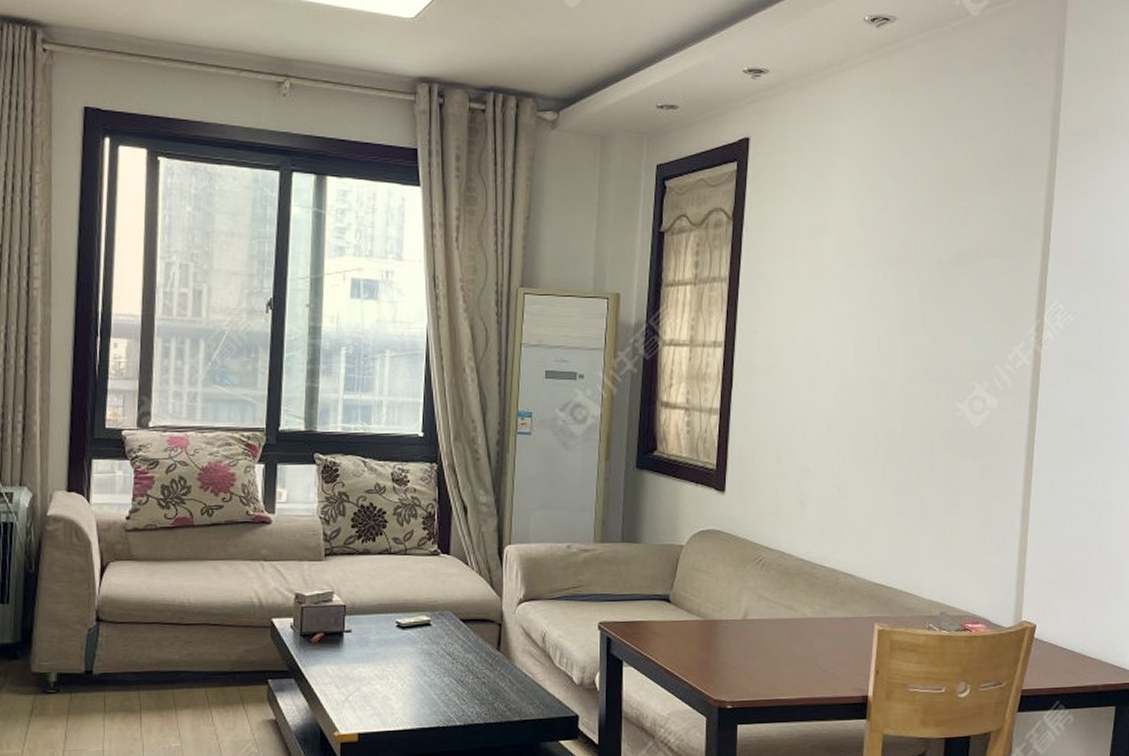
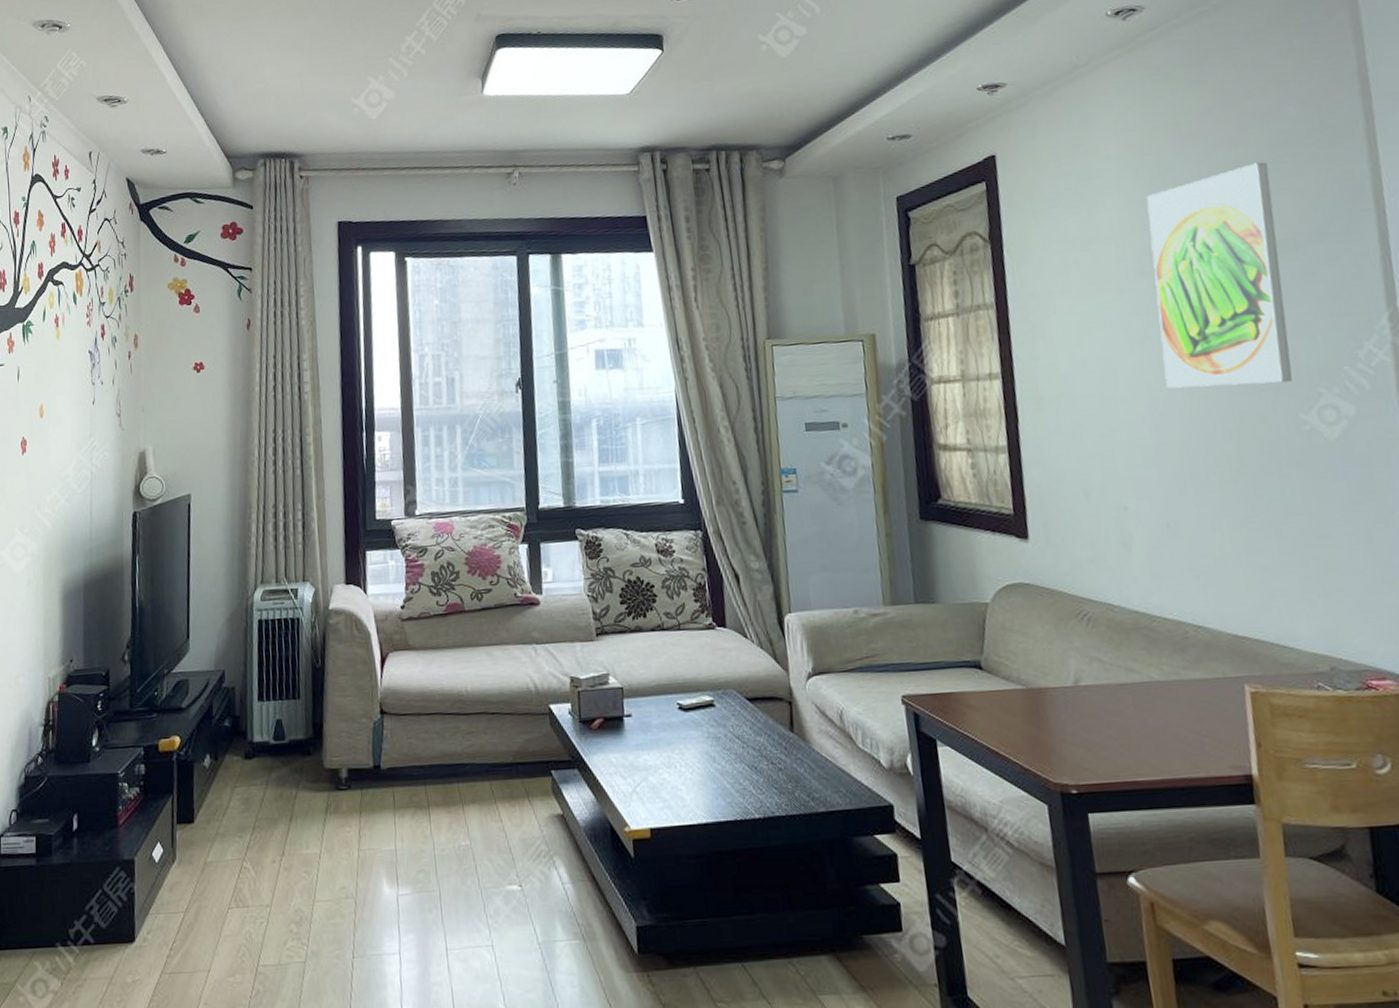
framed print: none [858,179,969,375] -> present [1146,162,1293,389]

